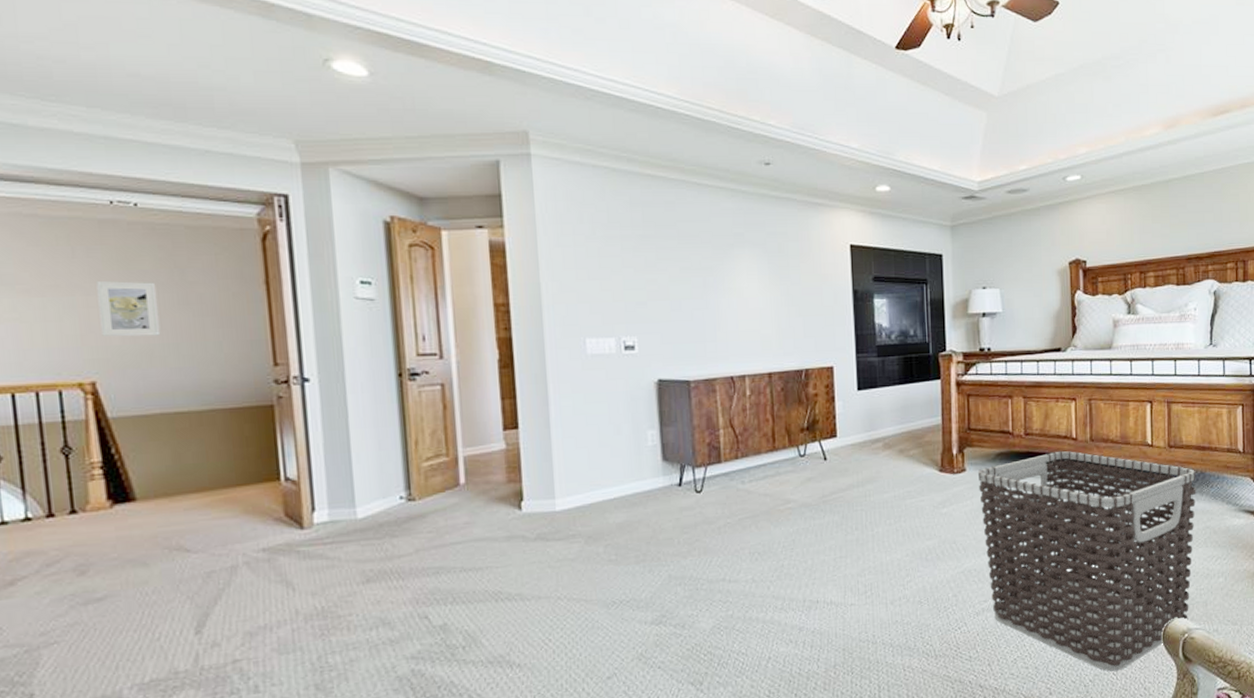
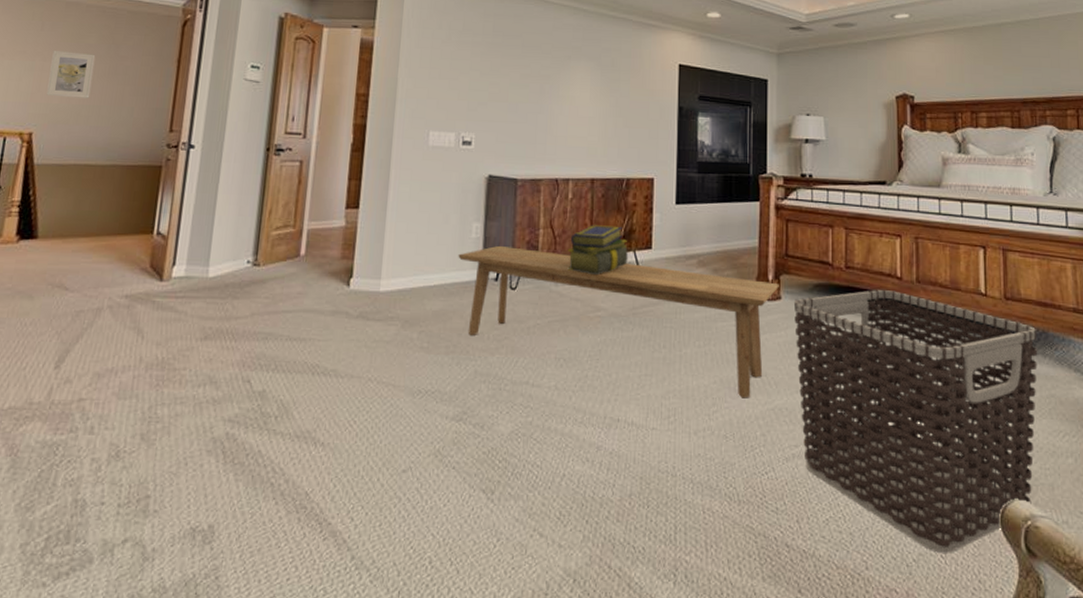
bench: none [636,450,963,566] -> present [458,245,779,399]
stack of books: none [750,418,814,470] -> present [567,225,628,276]

